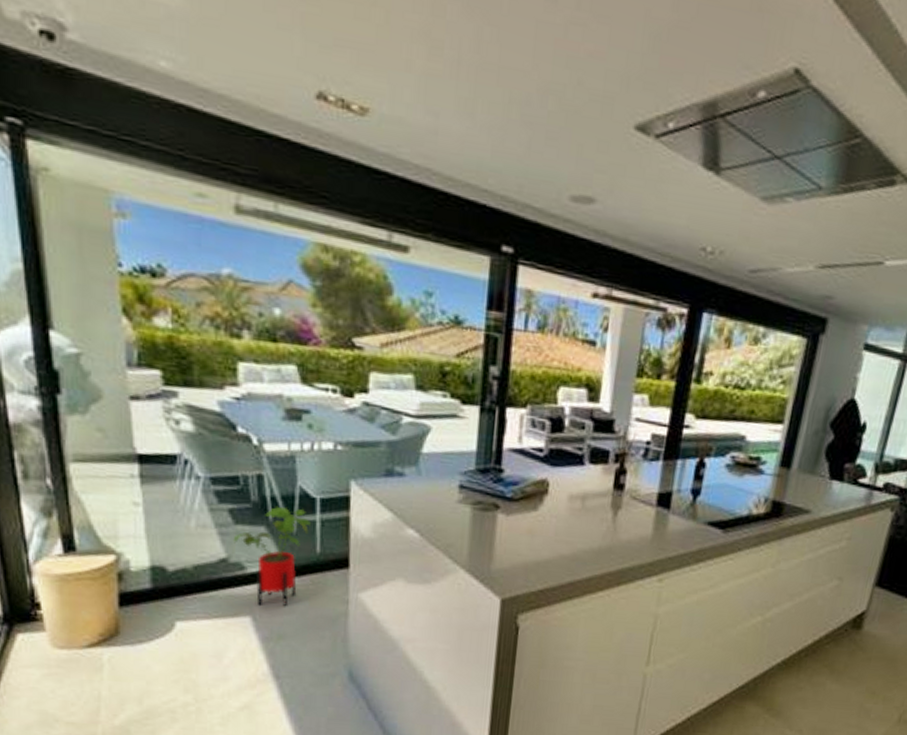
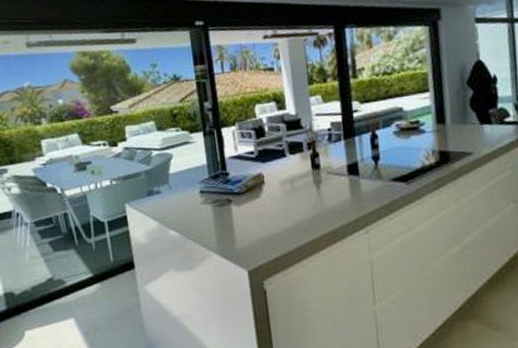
house plant: present [233,506,311,606] -> none [54,232,104,309]

